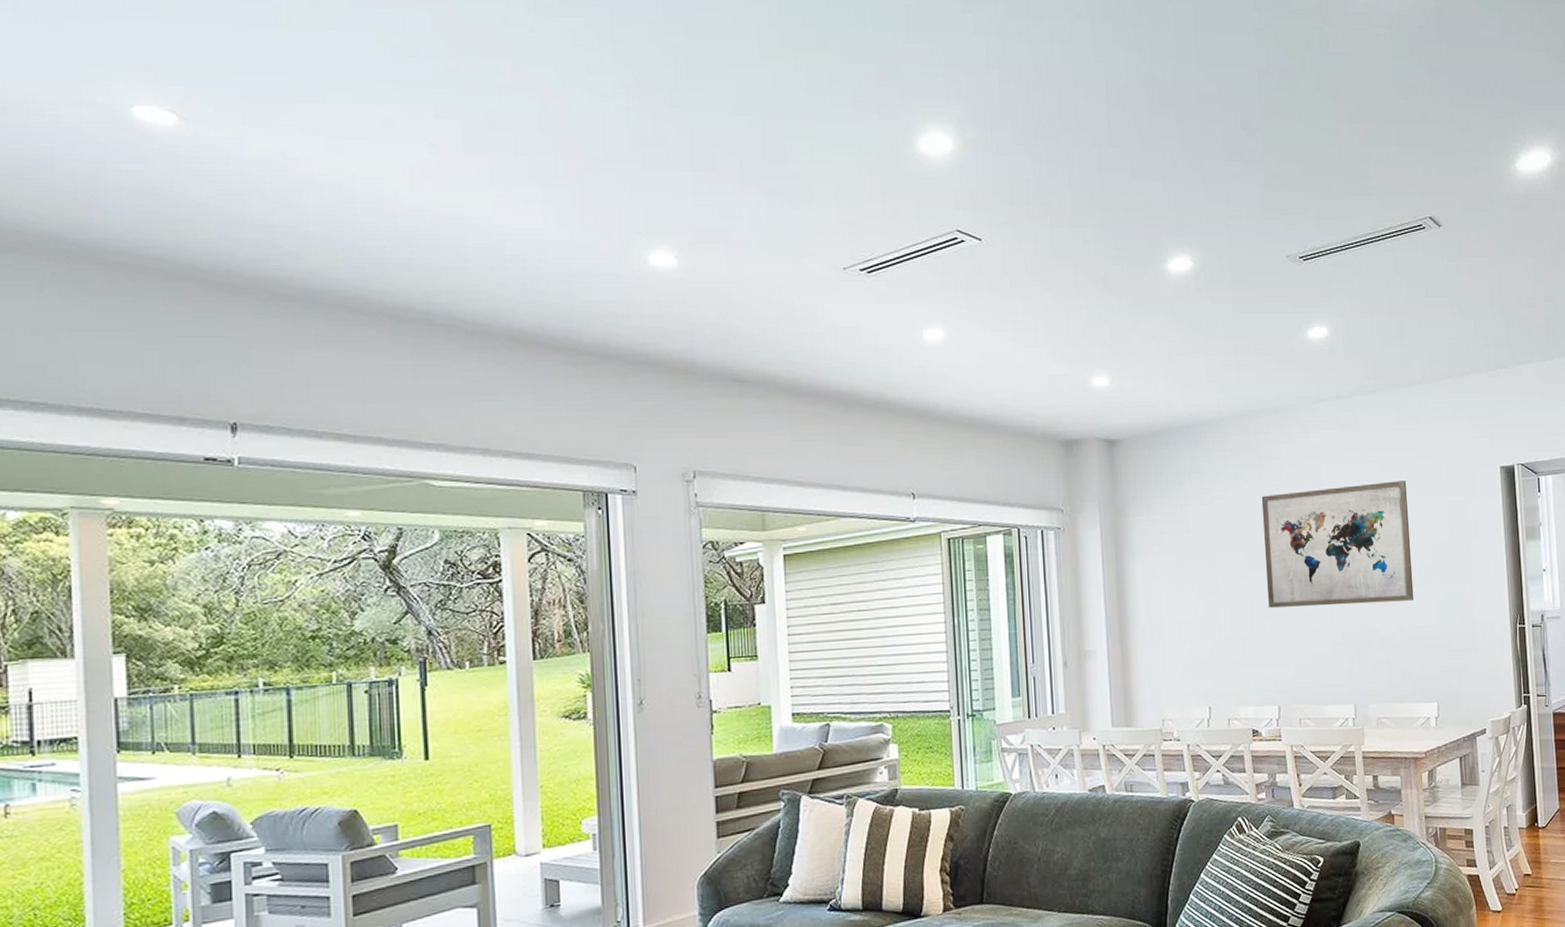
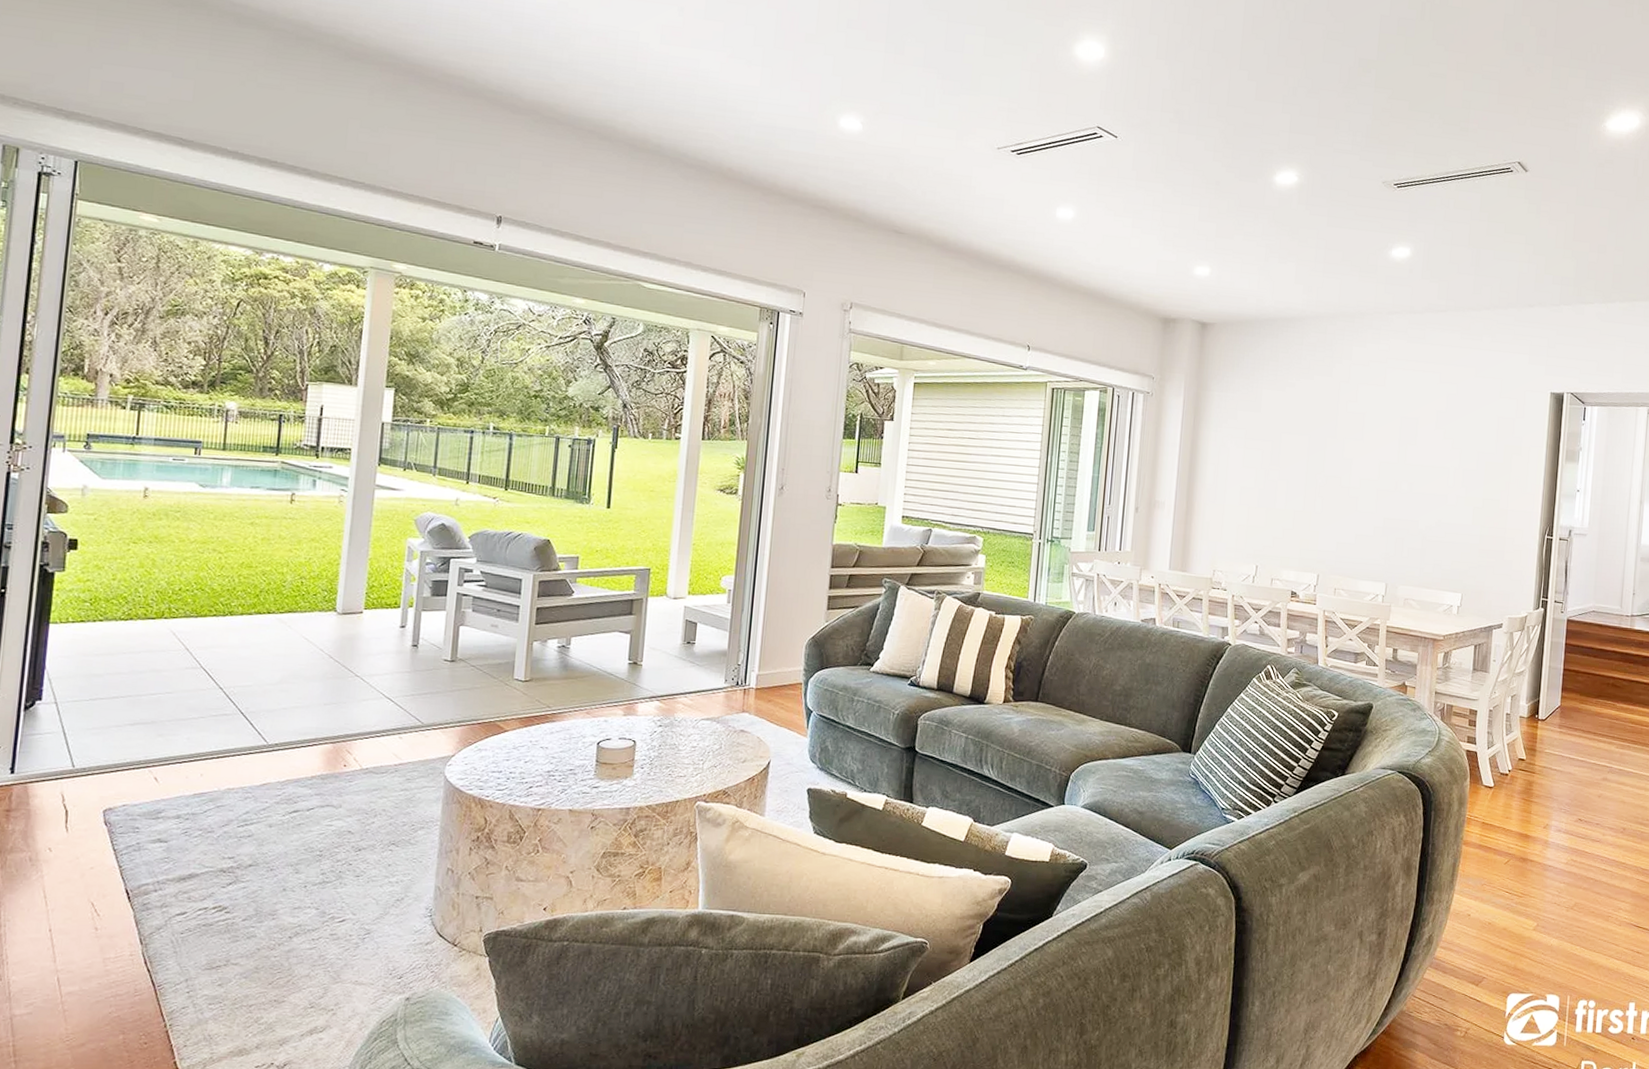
wall art: present [1261,481,1414,608] -> none [1321,389,1461,500]

